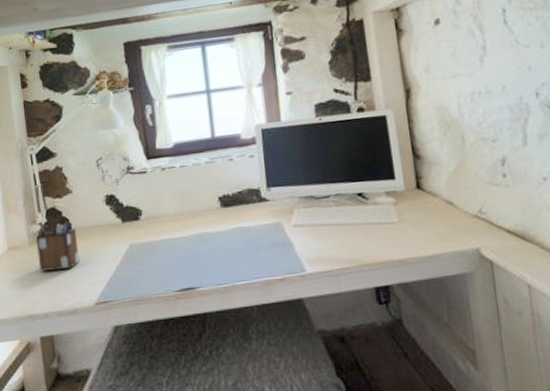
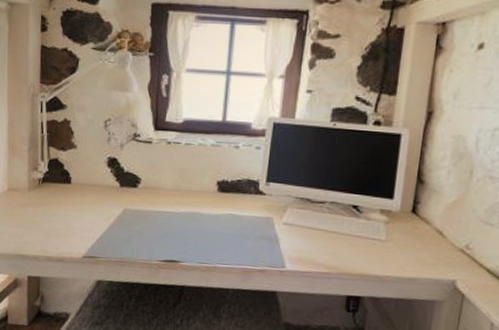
desk organizer: present [36,220,80,271] -> none [35,170,75,220]

